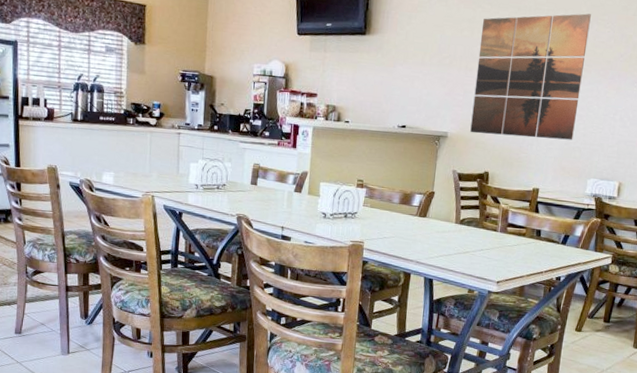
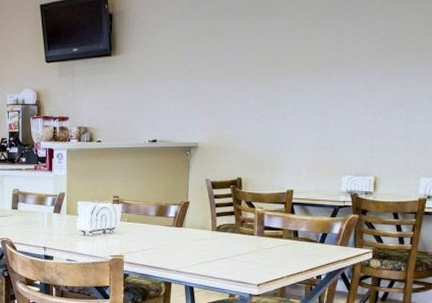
wall art: present [470,13,591,140] -> none [220,12,334,141]

